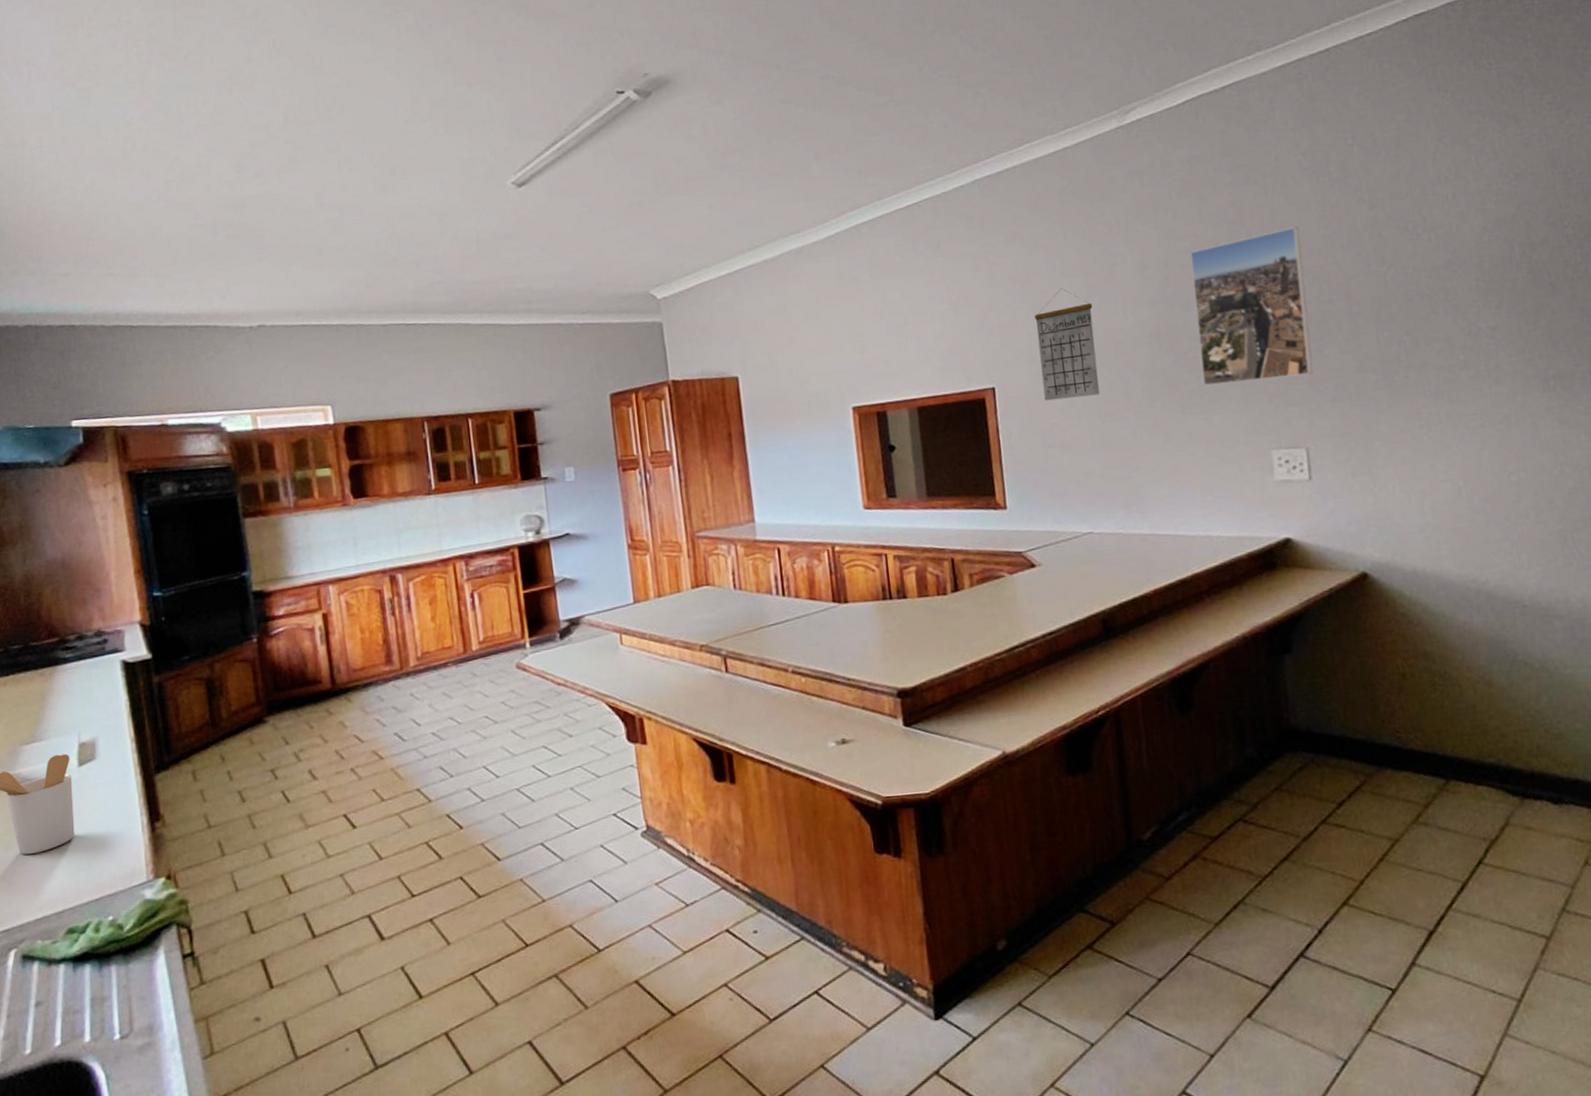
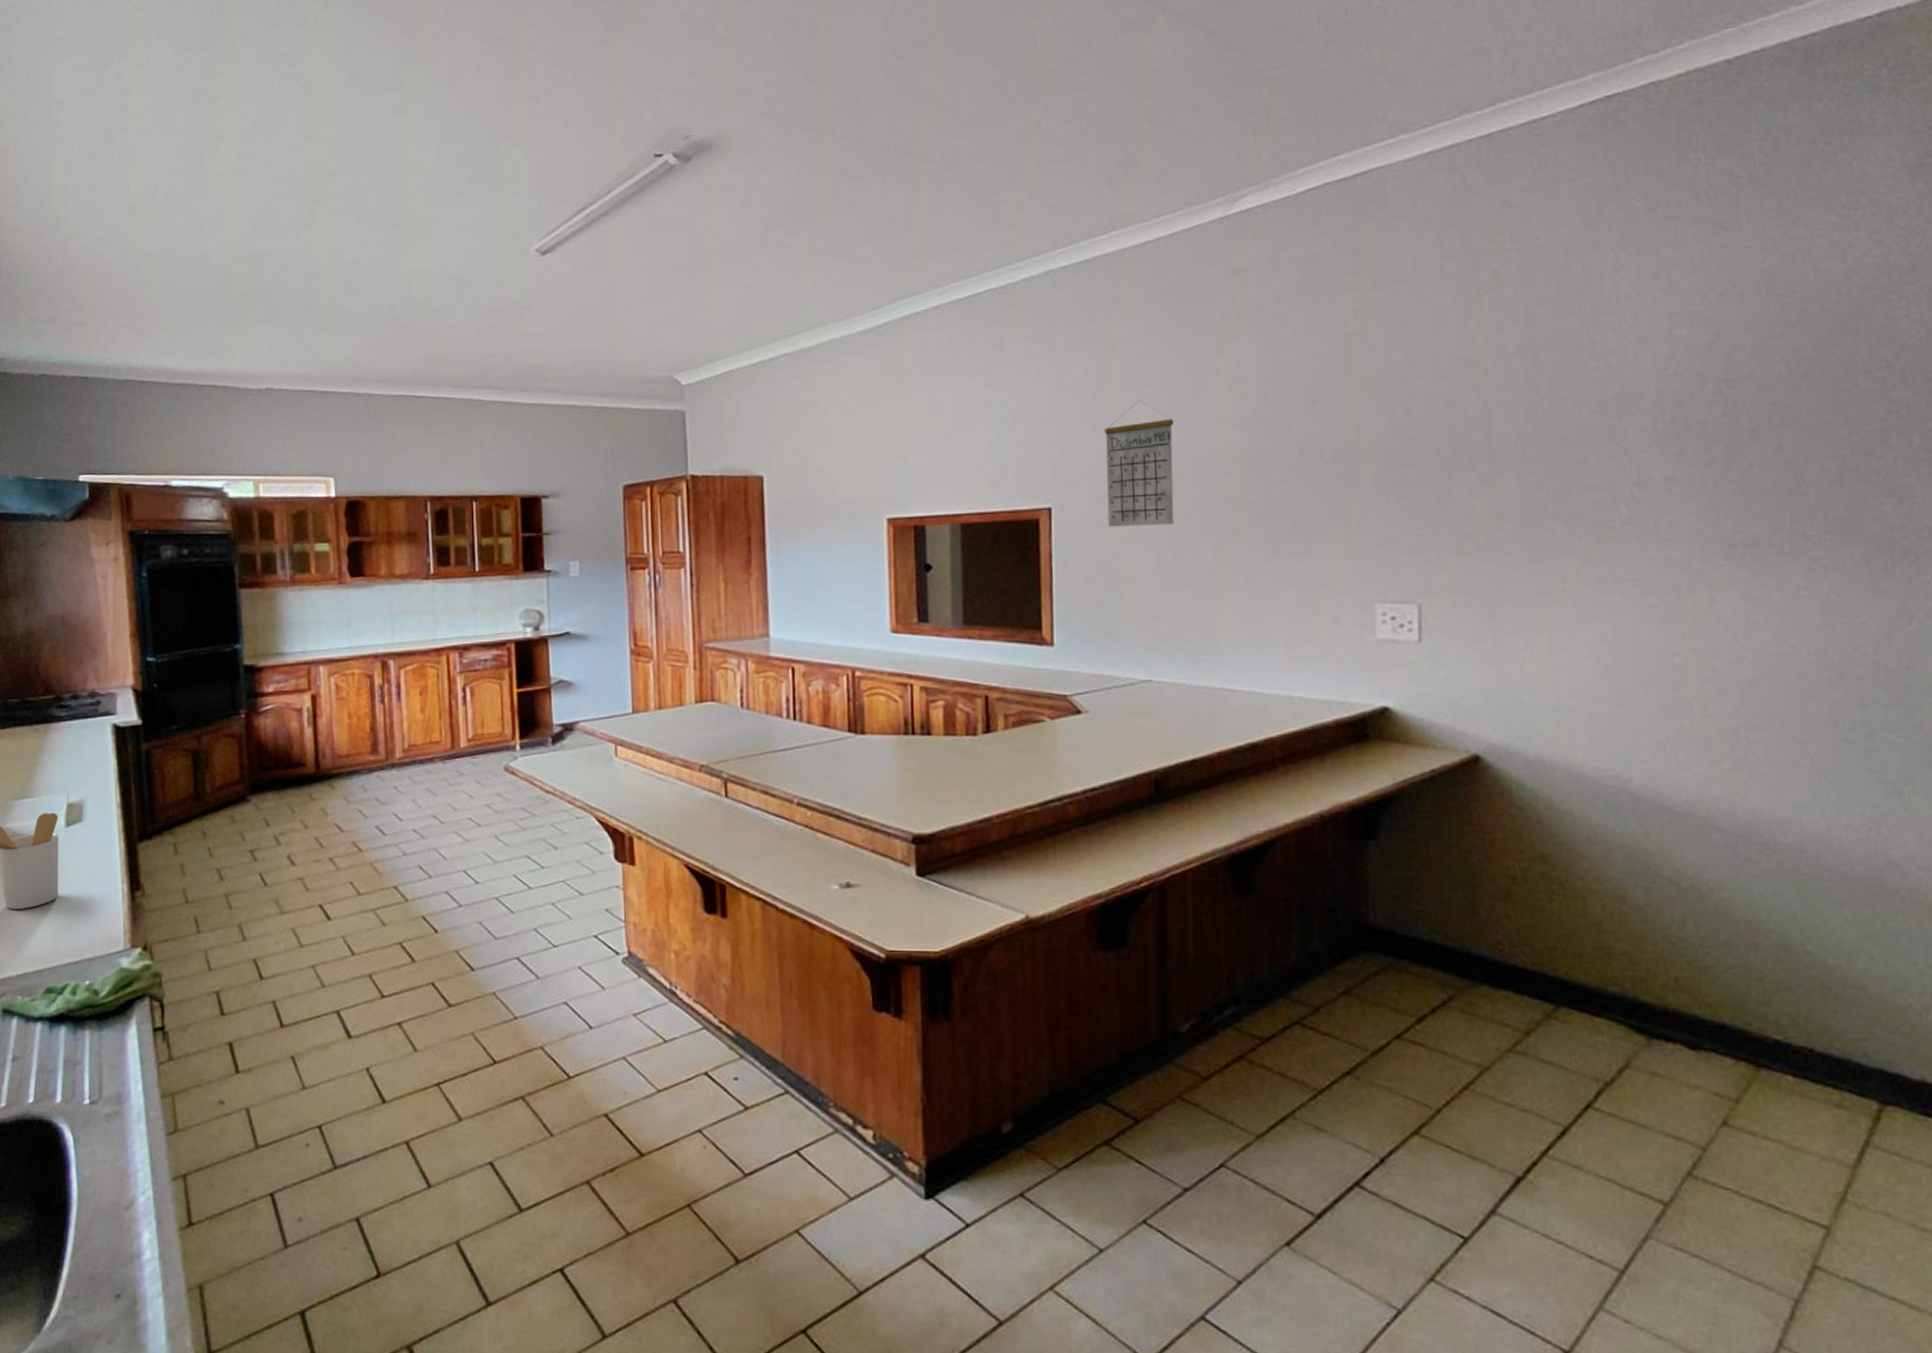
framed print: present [1189,226,1313,386] -> none [1296,343,1436,524]

